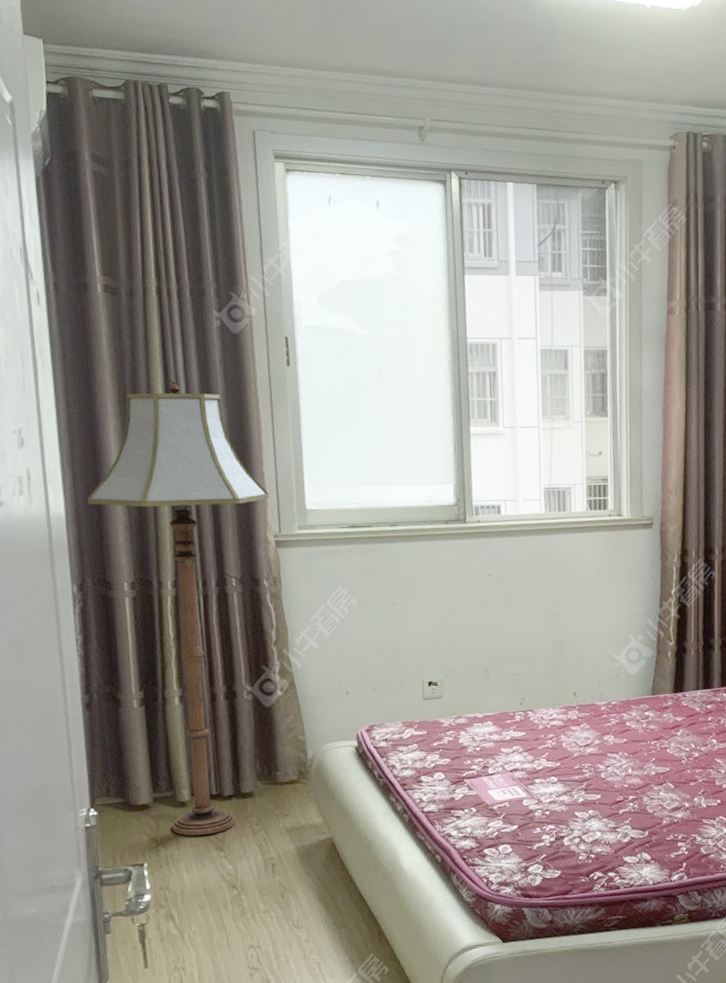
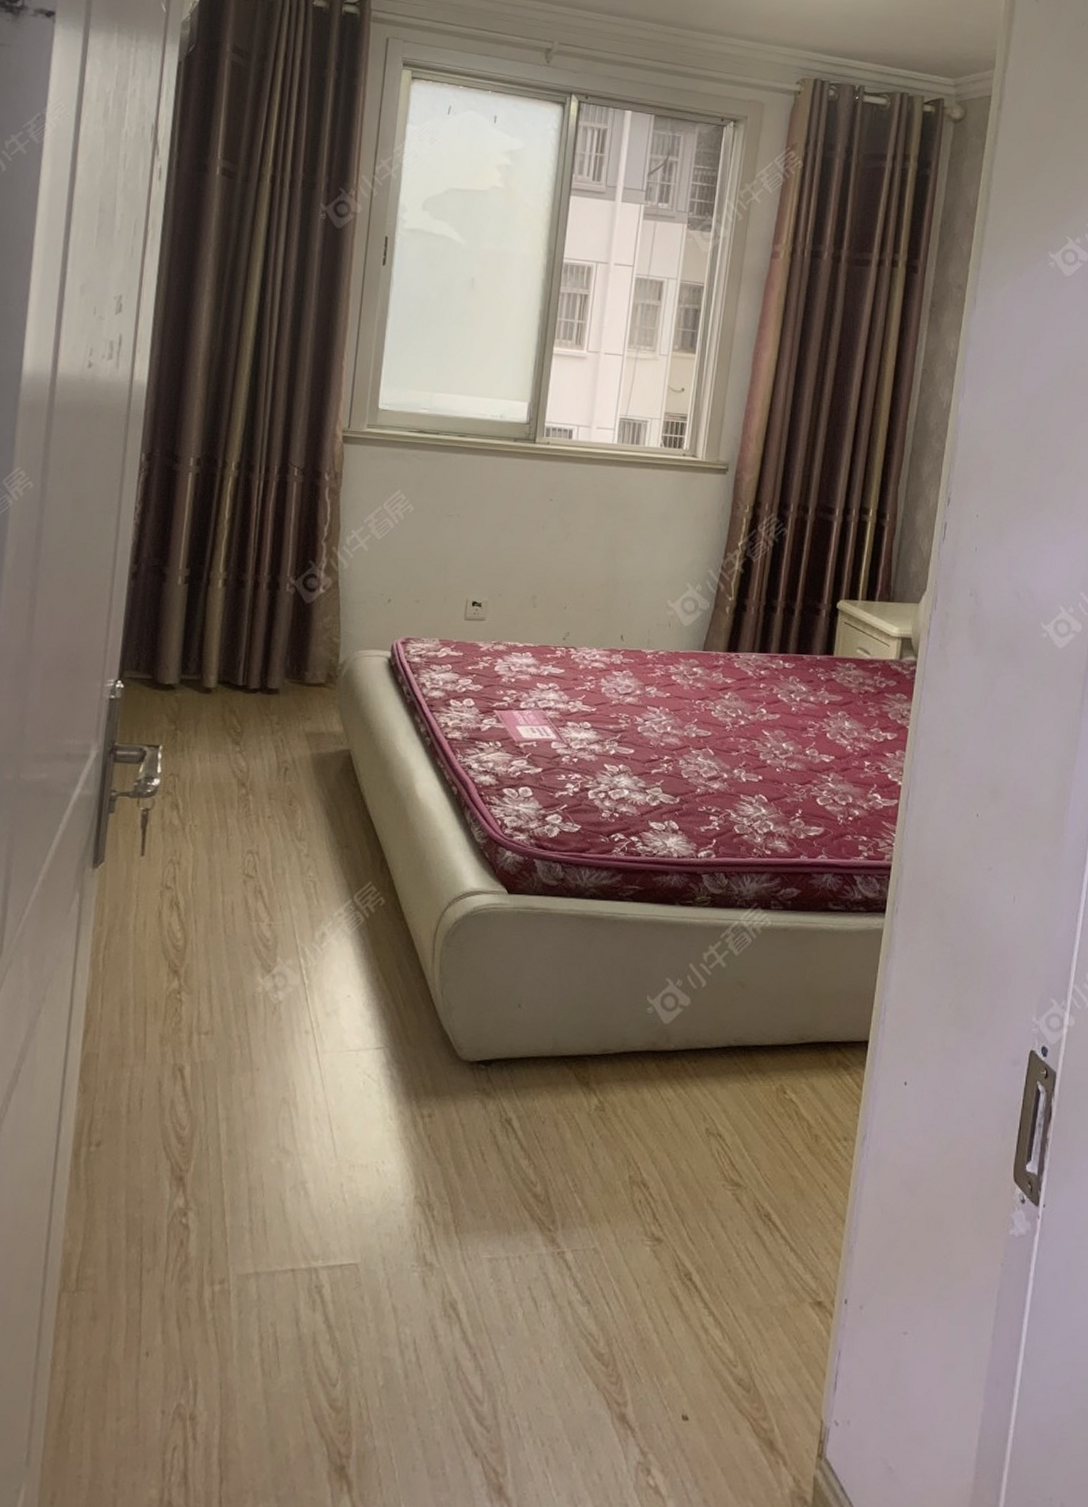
floor lamp: present [88,378,269,836] -> none [171,264,344,726]

